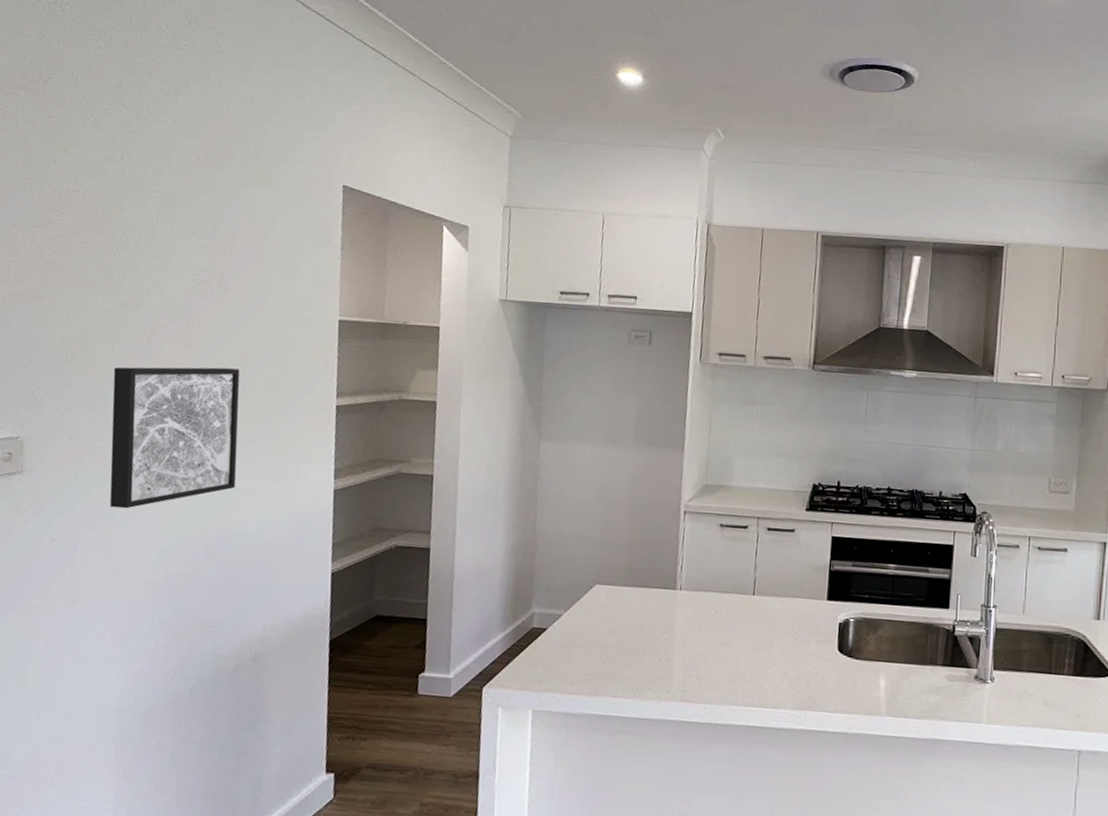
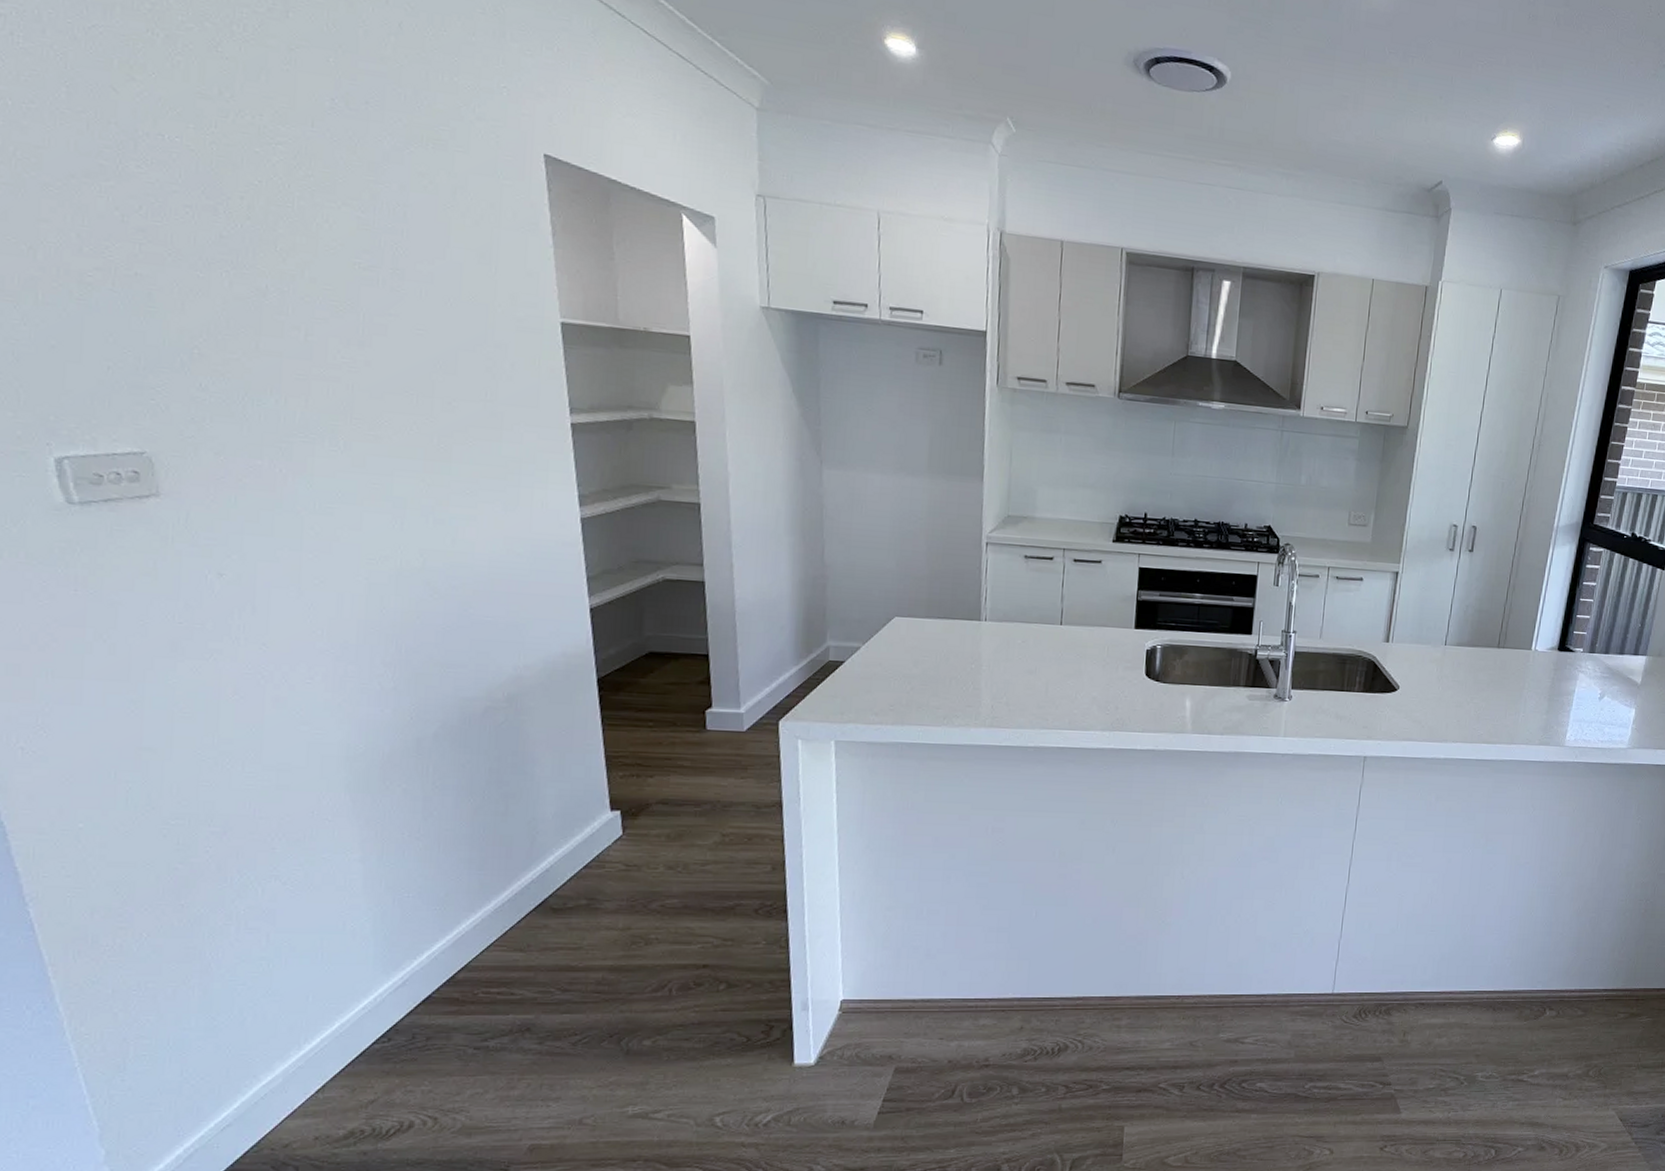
wall art: present [109,367,240,509] -> none [263,369,455,539]

